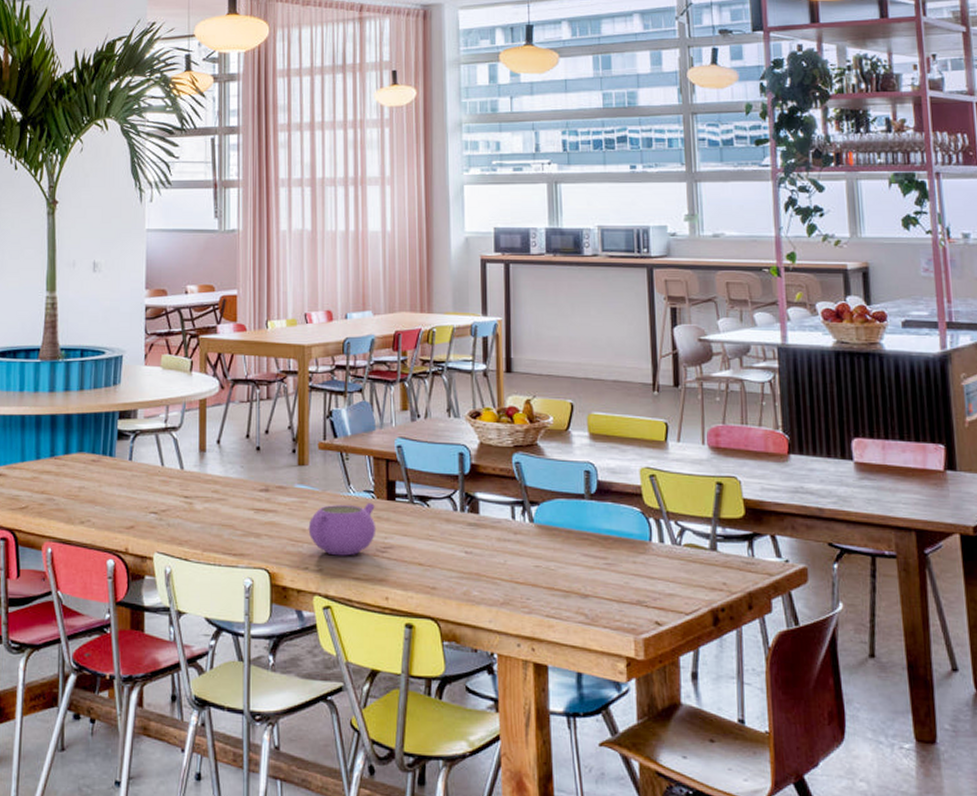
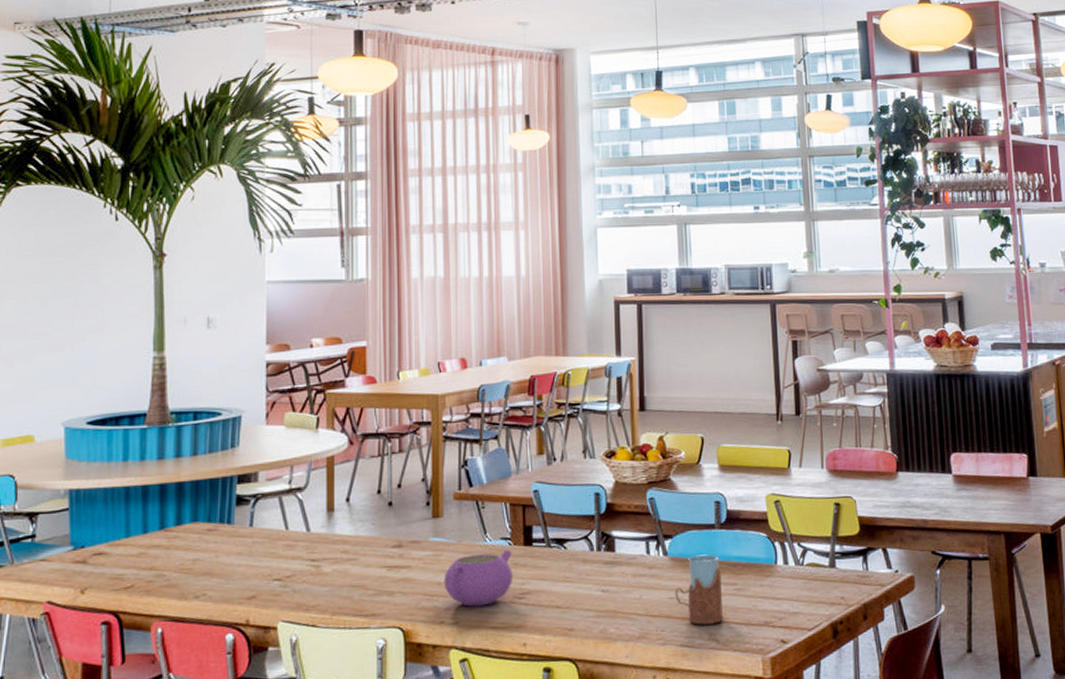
drinking glass: none [541,524,593,597] -> present [674,554,724,625]

